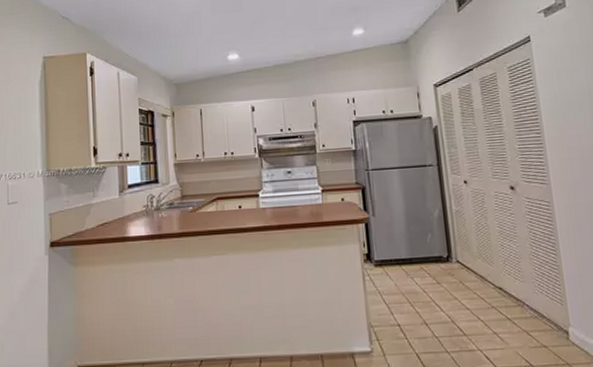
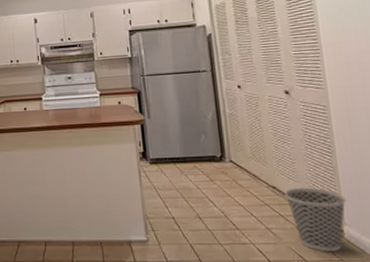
wastebasket: none [511,287,570,356] -> present [284,187,346,253]

